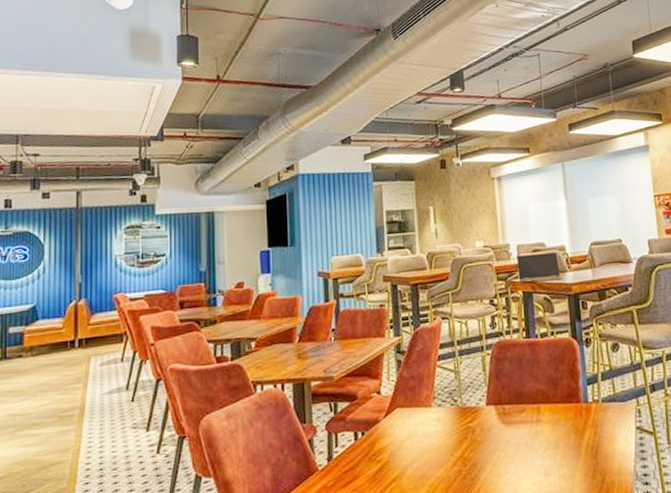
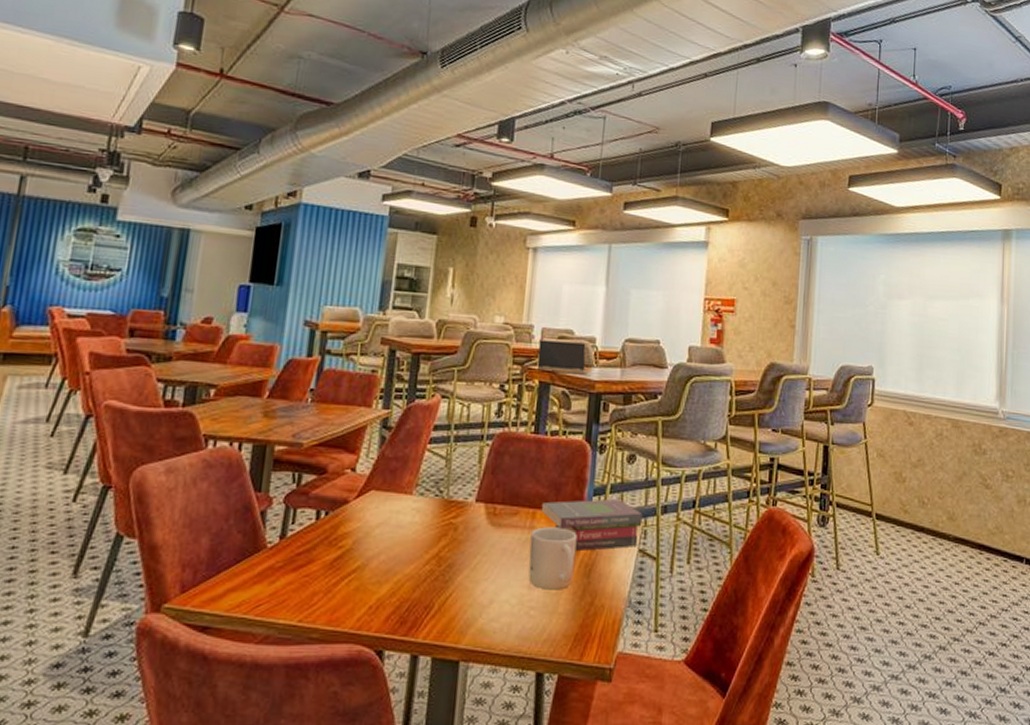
mug: none [539,417,583,475] -> present [528,527,577,590]
books: none [543,385,635,436] -> present [541,499,643,551]

